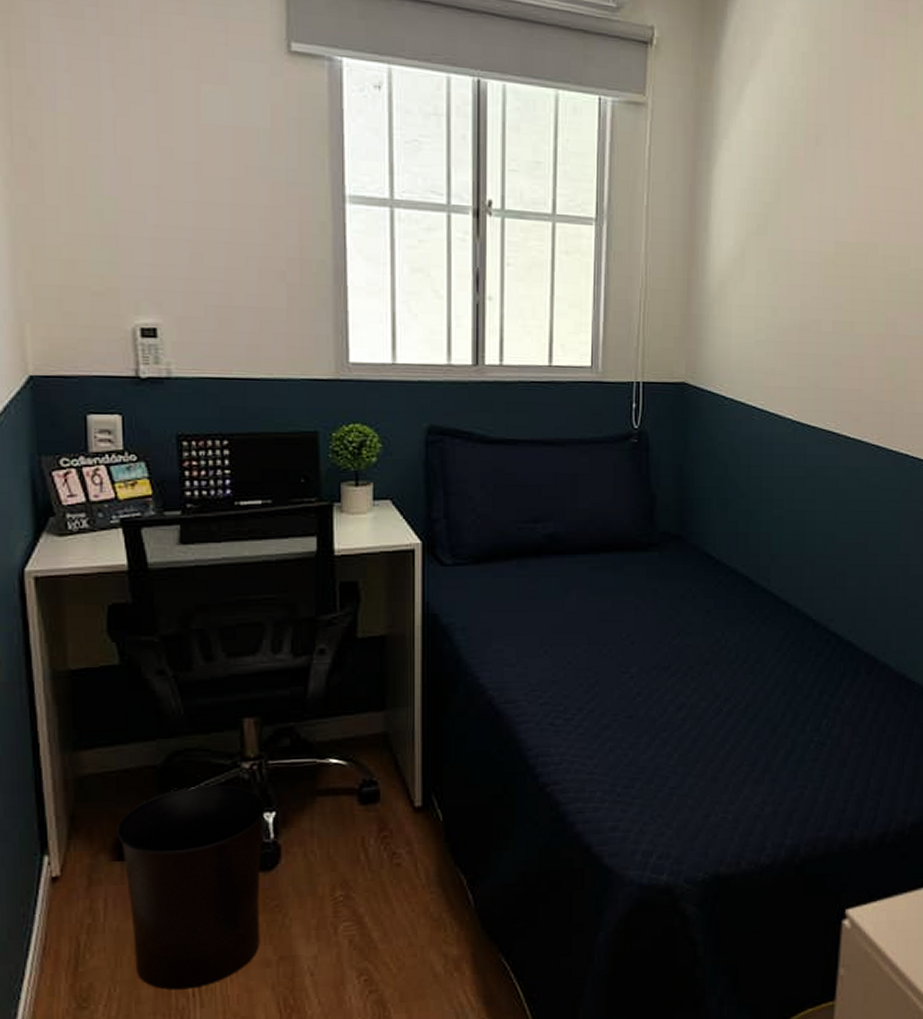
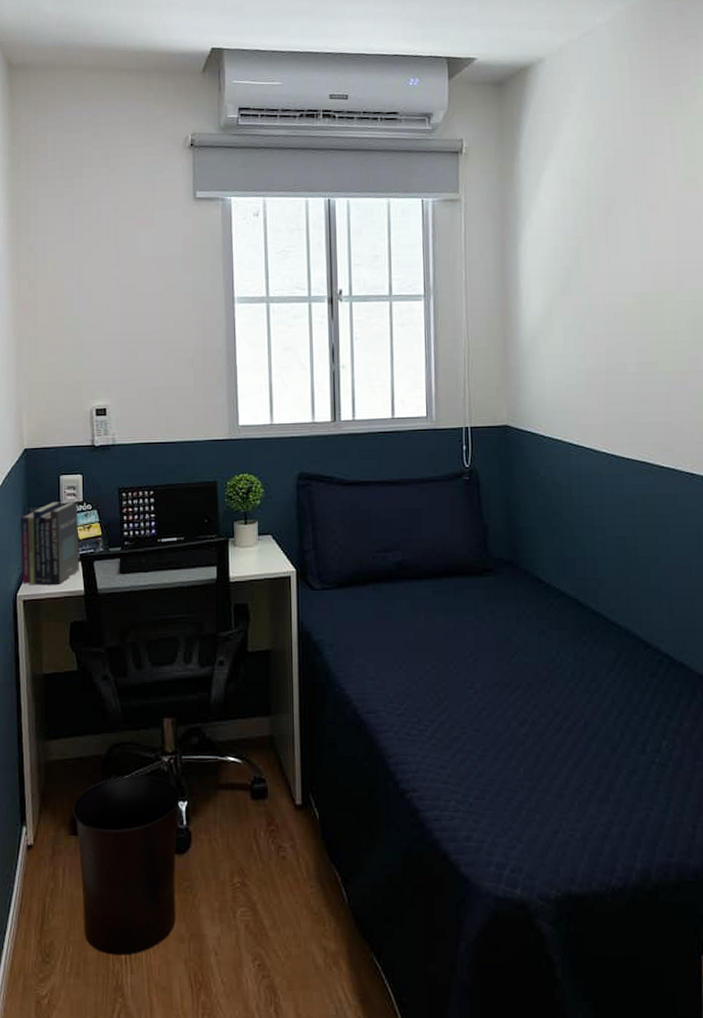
books: none [26,449,119,558] -> present [20,501,79,586]

